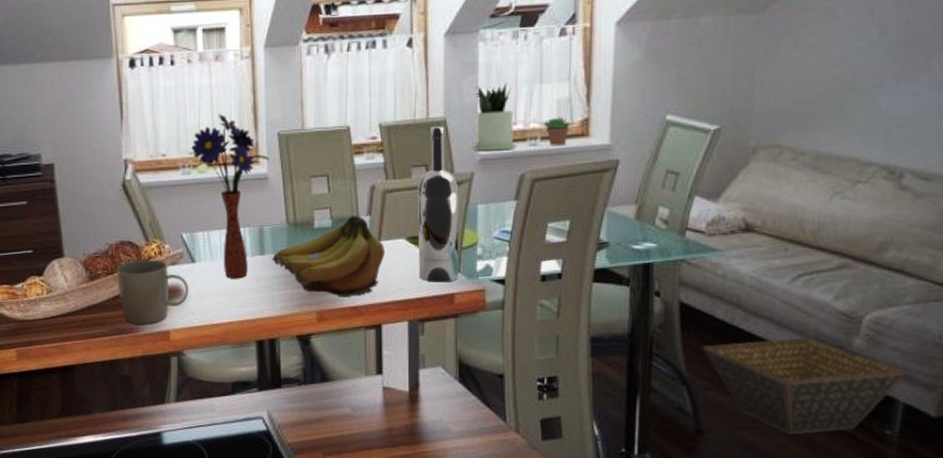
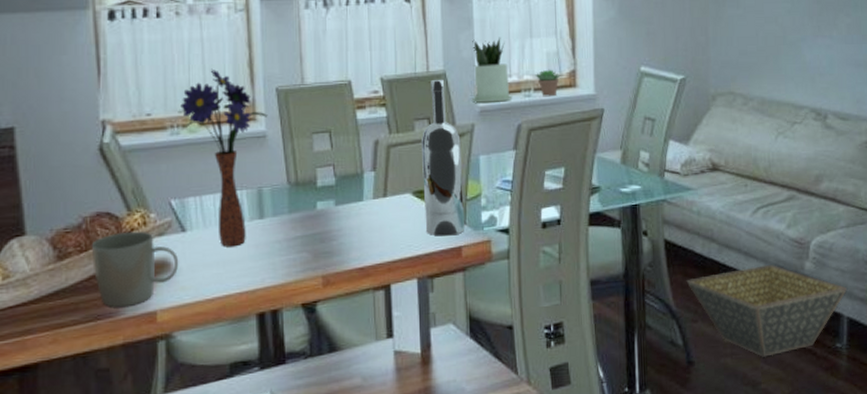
fruit: present [272,216,386,297] -> none [272,172,392,258]

